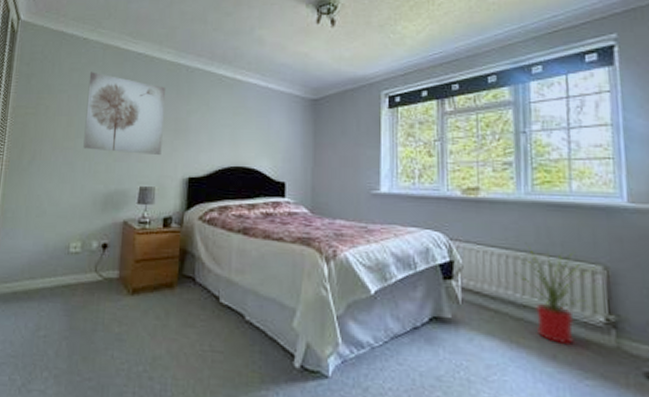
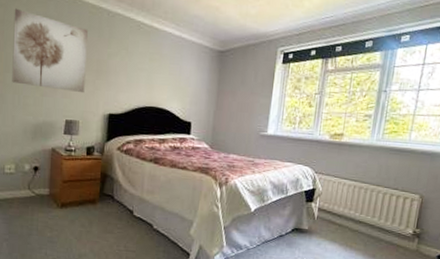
house plant: present [514,242,601,346] -> none [357,177,418,249]

